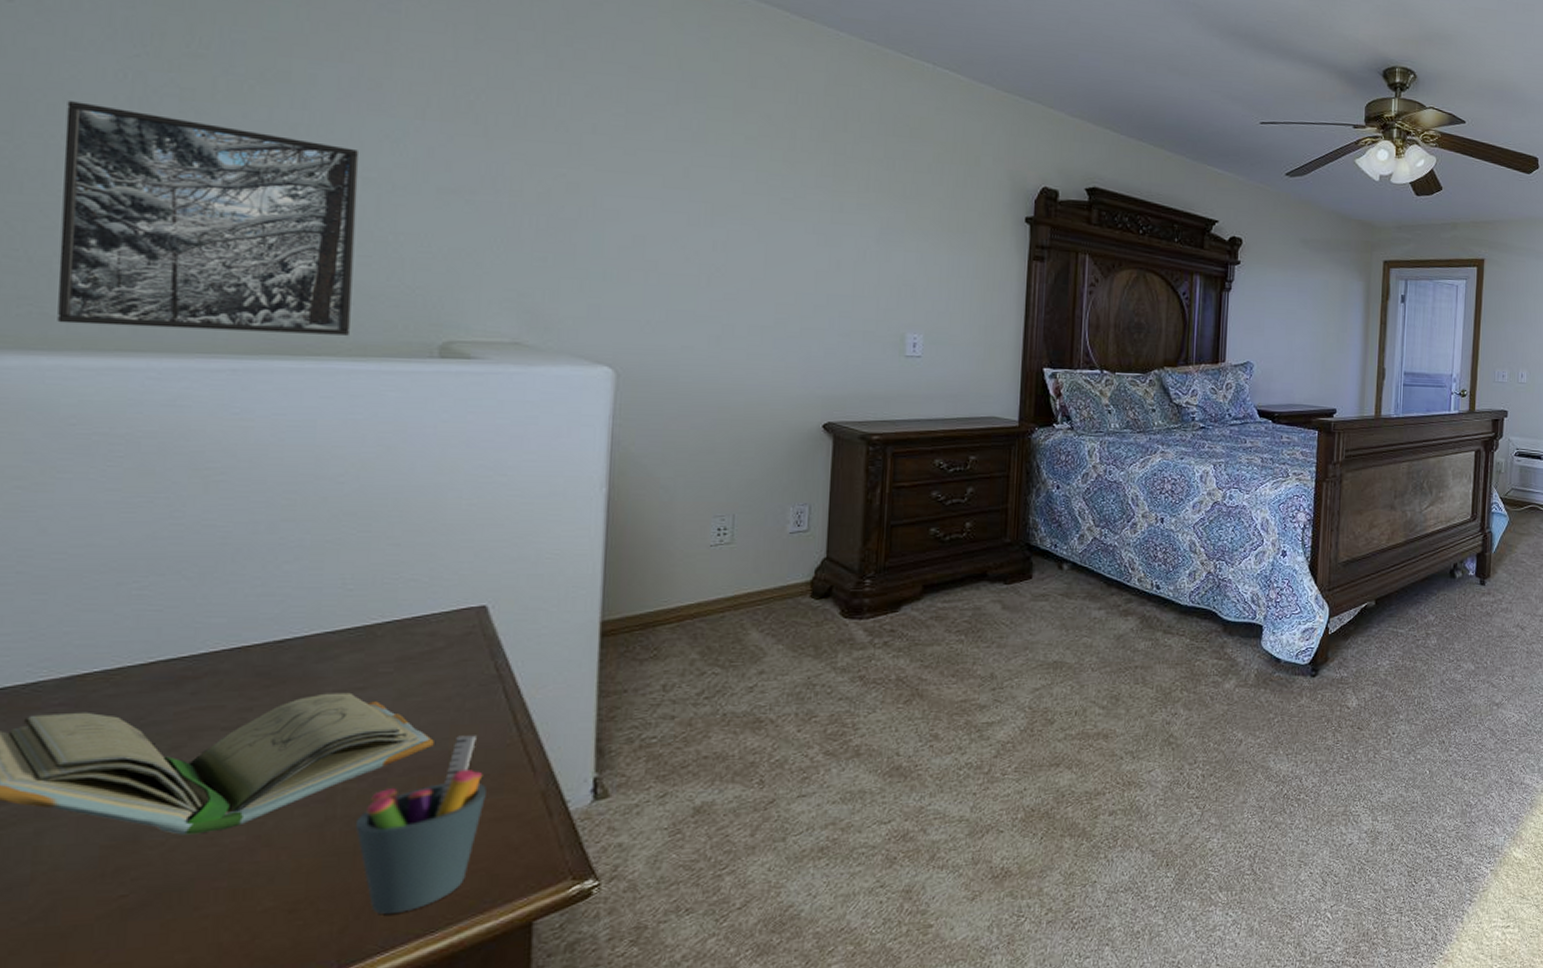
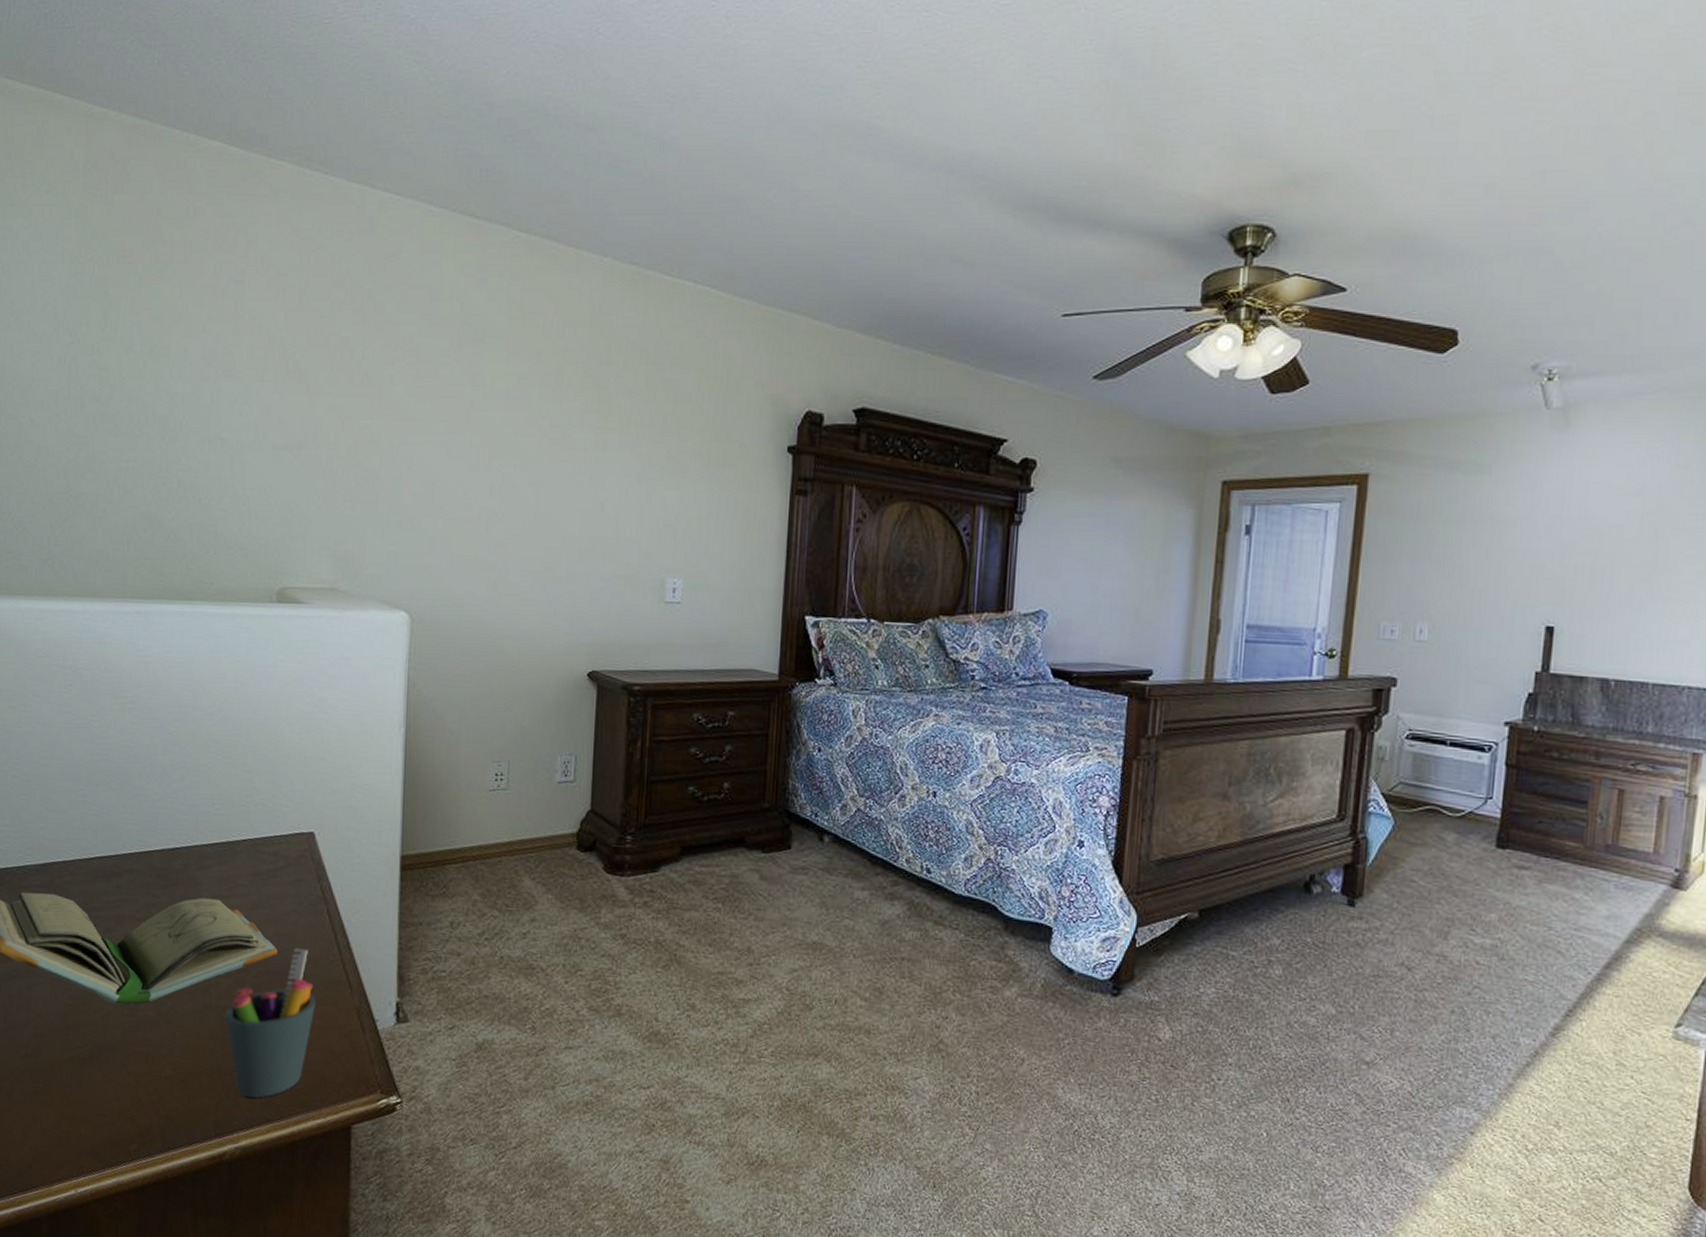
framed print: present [57,101,360,336] -> none [29,386,218,582]

